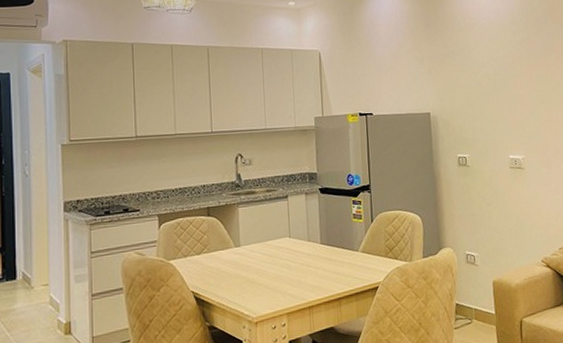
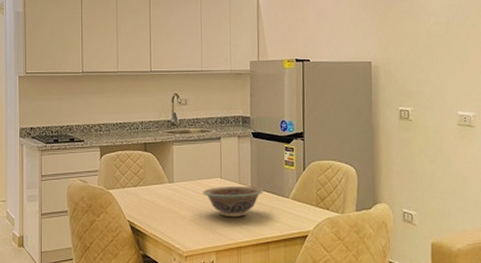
decorative bowl: none [271,243,334,277] -> present [203,185,264,217]

